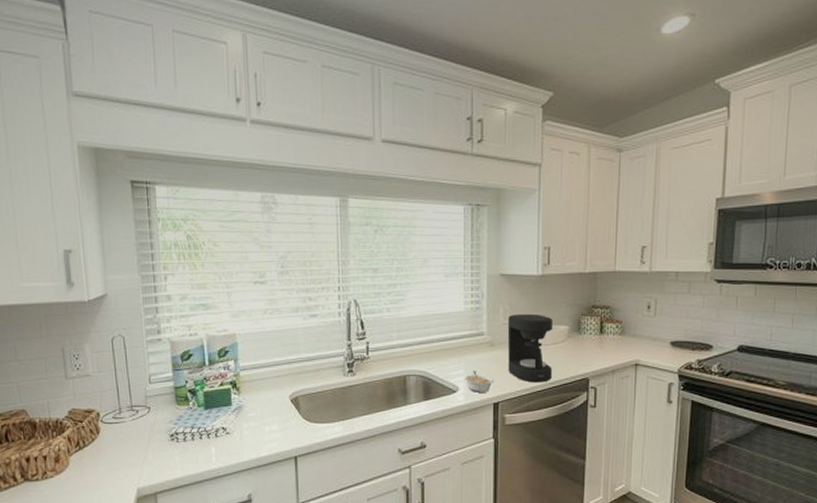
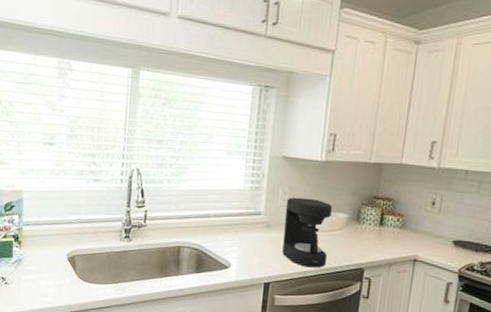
legume: present [464,370,495,392] -> none [237,248,268,272]

